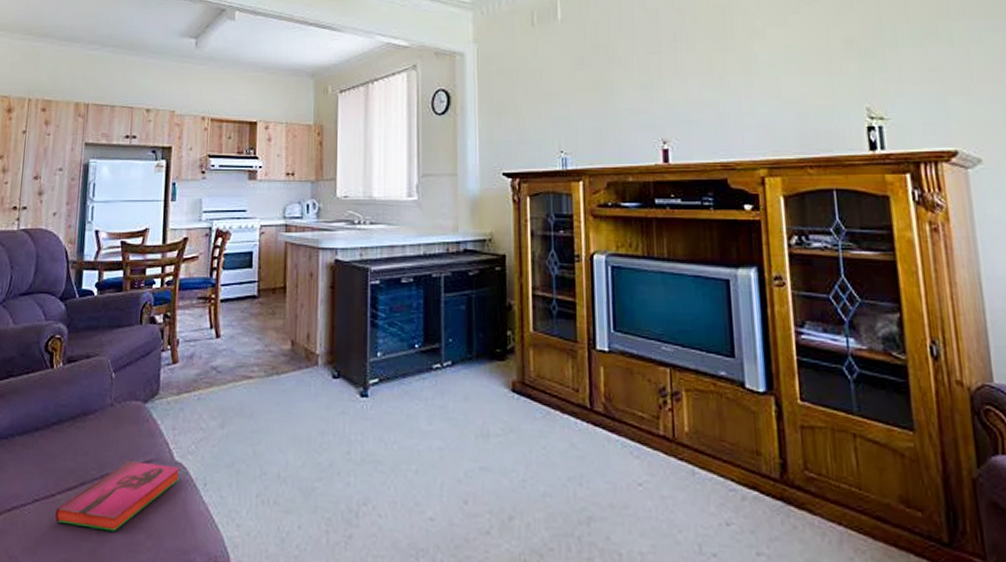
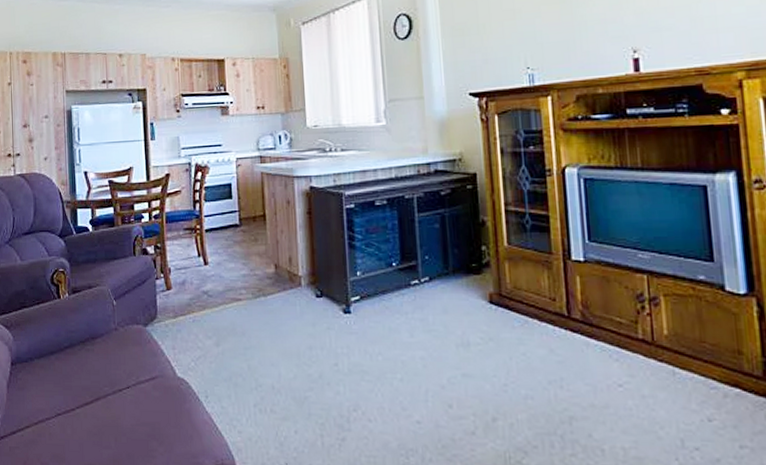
hardback book: present [55,461,181,532] -> none [77,378,184,440]

